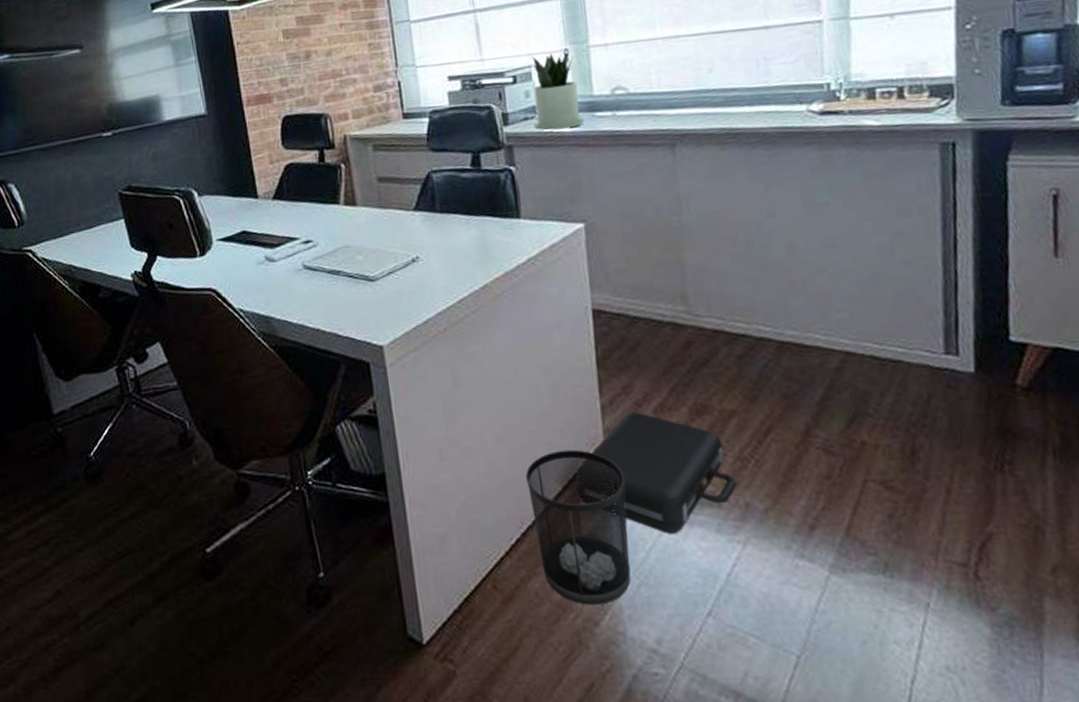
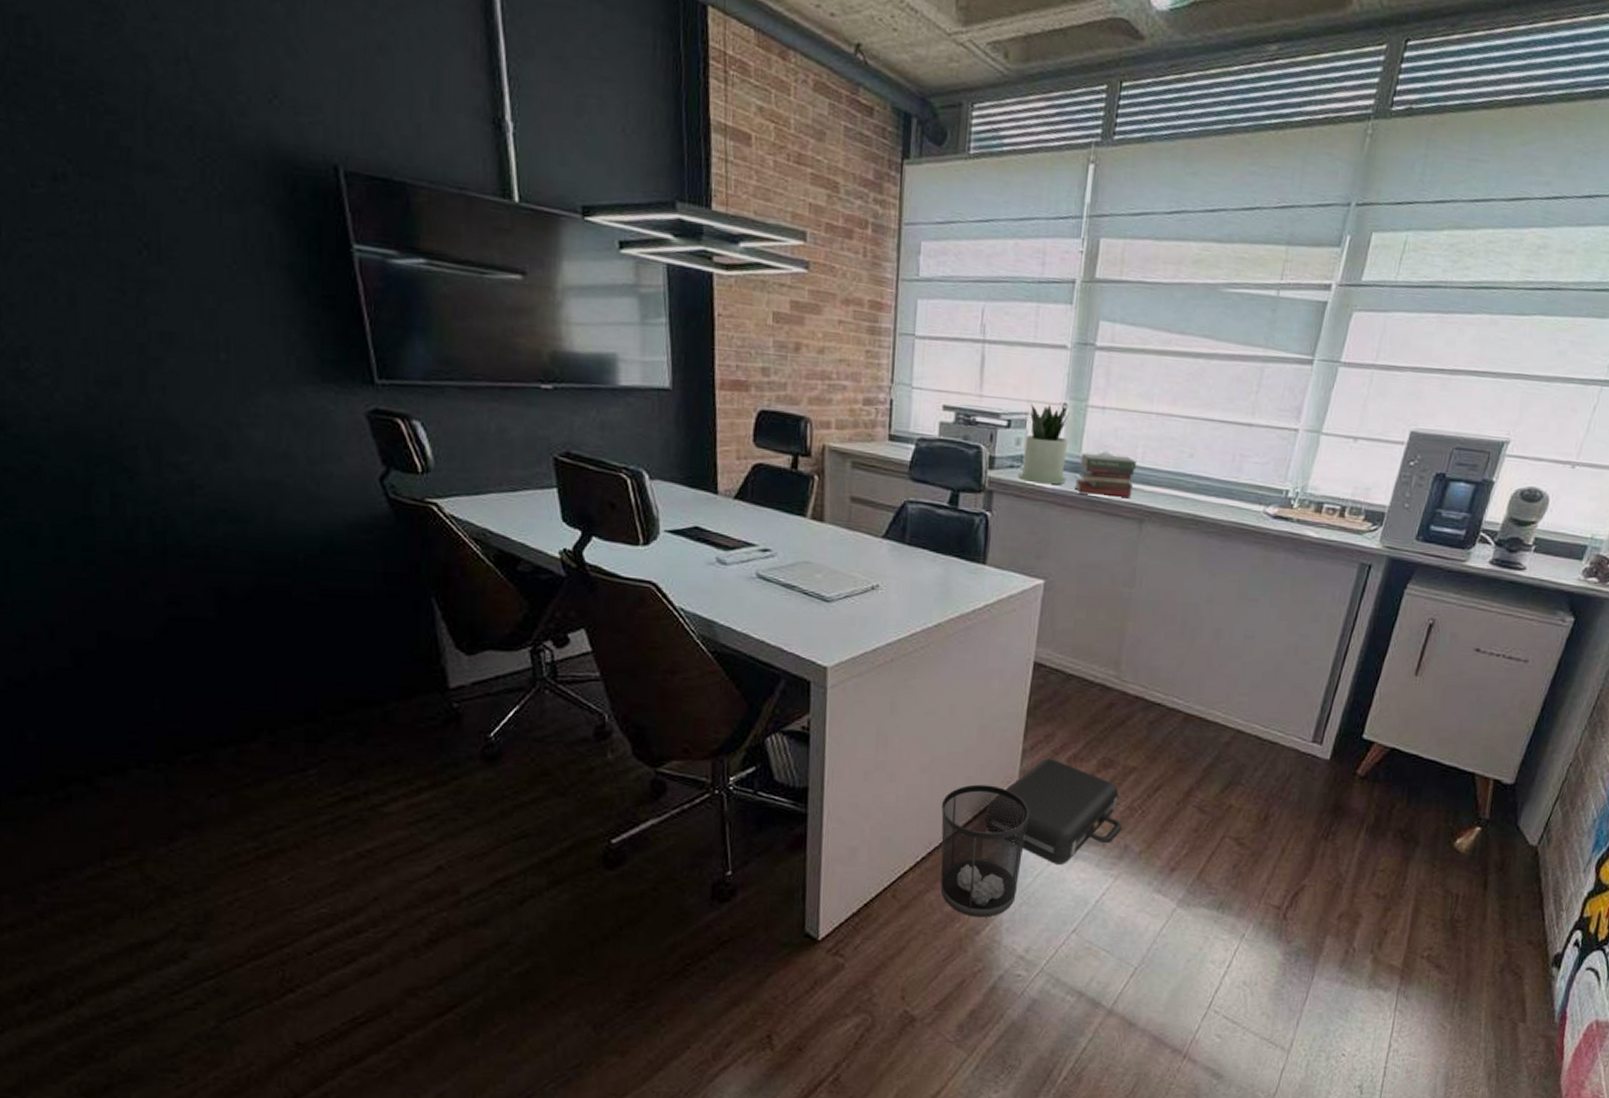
books: none [593,85,656,132] -> present [1075,452,1136,499]

